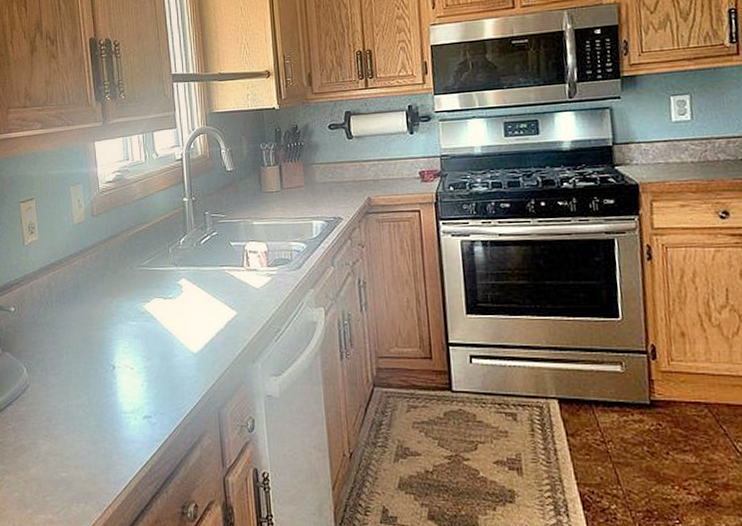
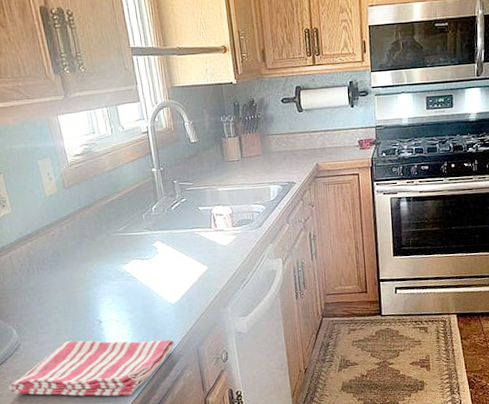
dish towel: none [10,387,193,462] -> present [8,339,175,397]

